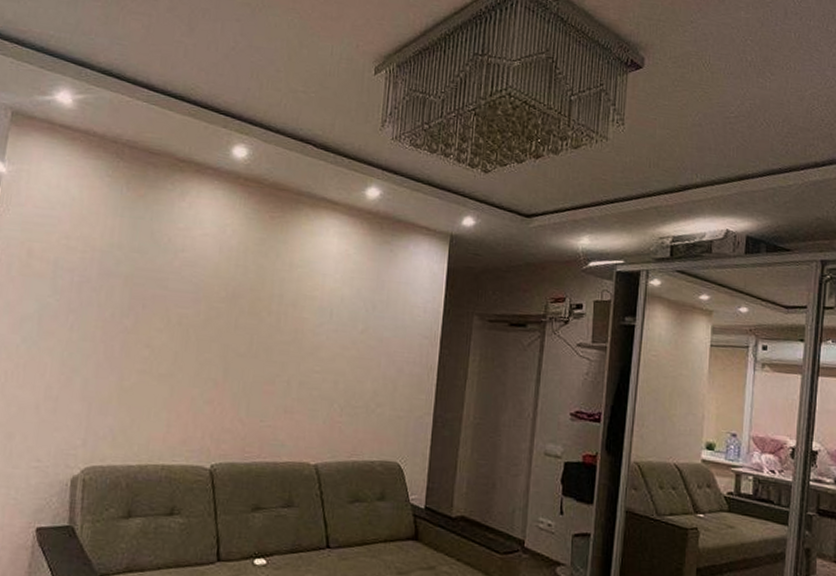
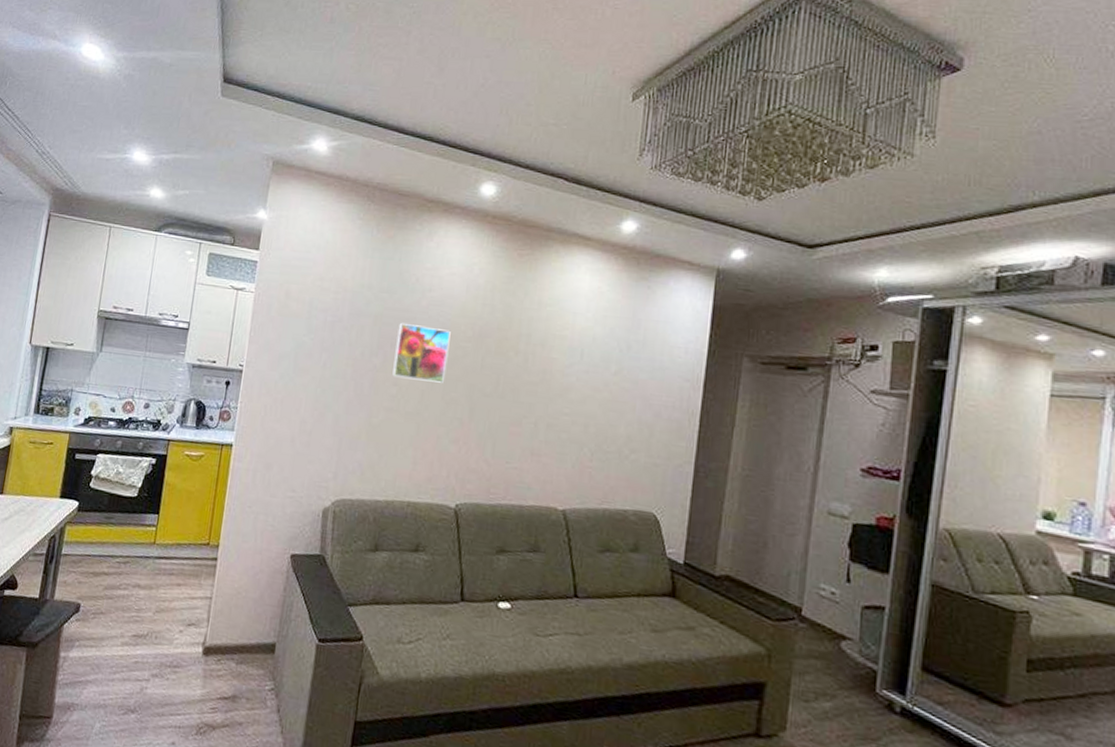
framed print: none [144,283,204,344] -> present [392,322,451,383]

